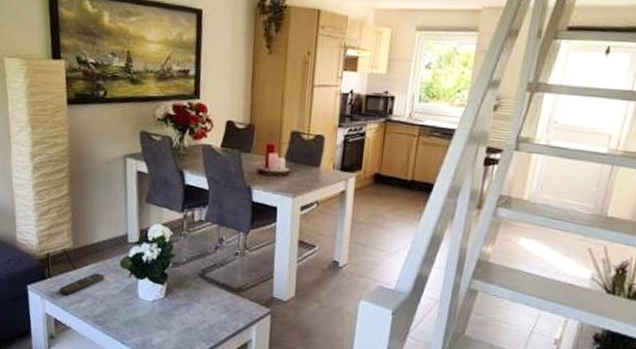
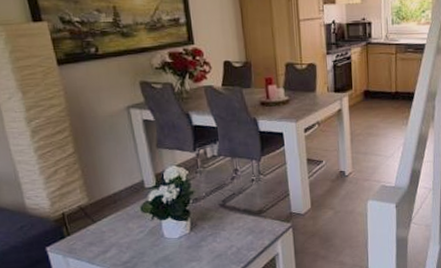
remote control: present [59,273,104,295] -> none [81,222,127,249]

